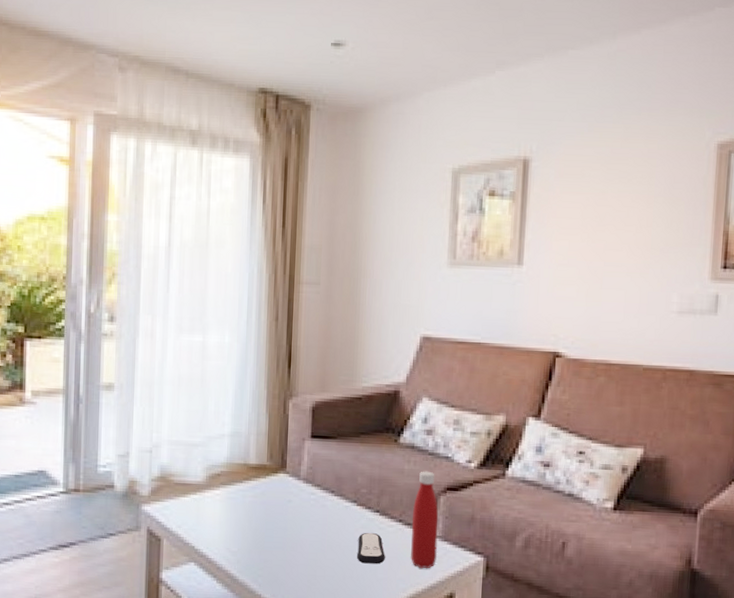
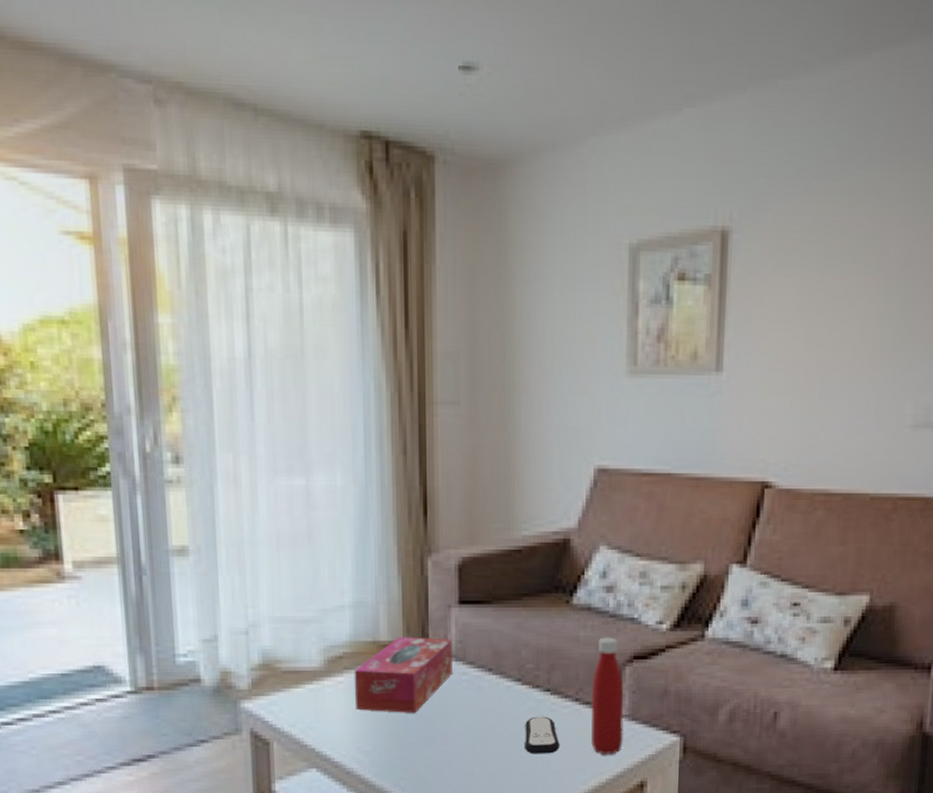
tissue box: none [227,461,305,523] -> present [353,636,453,713]

